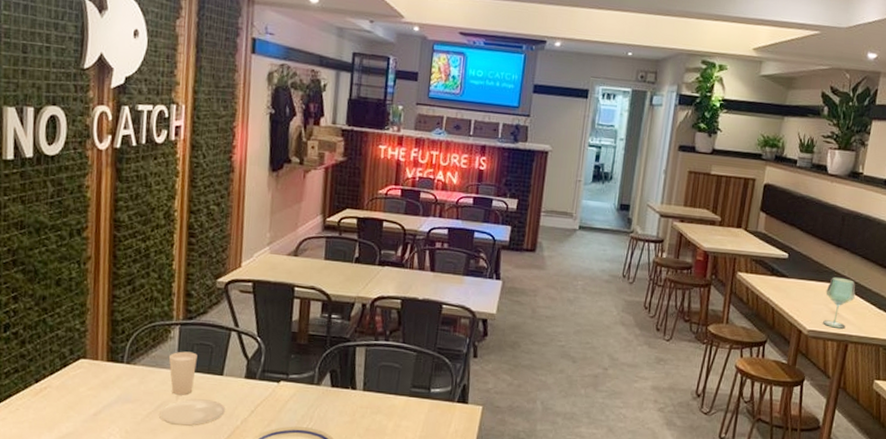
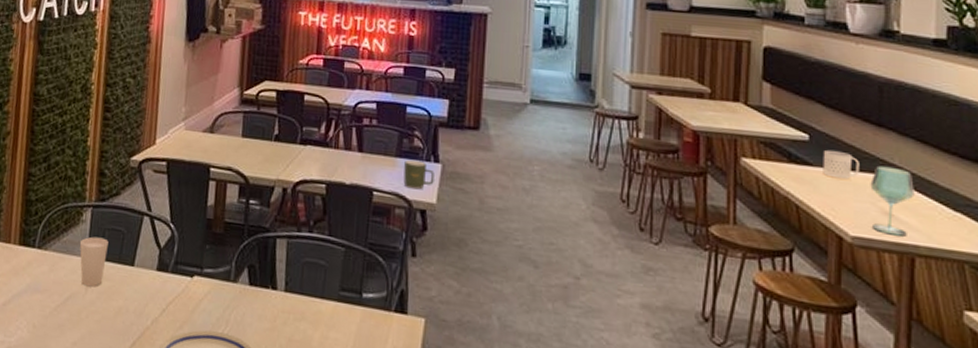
plate: present [159,398,226,427] -> none [67,291,136,324]
mug: none [469,277,496,303] -> present [403,159,435,190]
mug: none [794,265,821,289] -> present [823,149,860,181]

